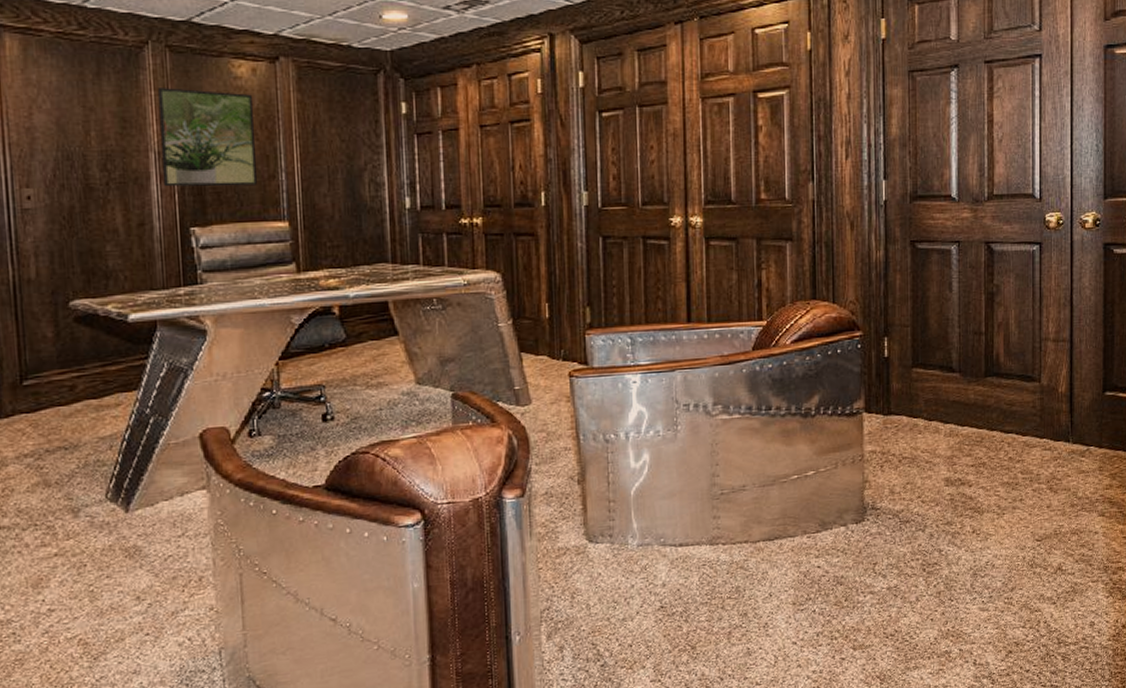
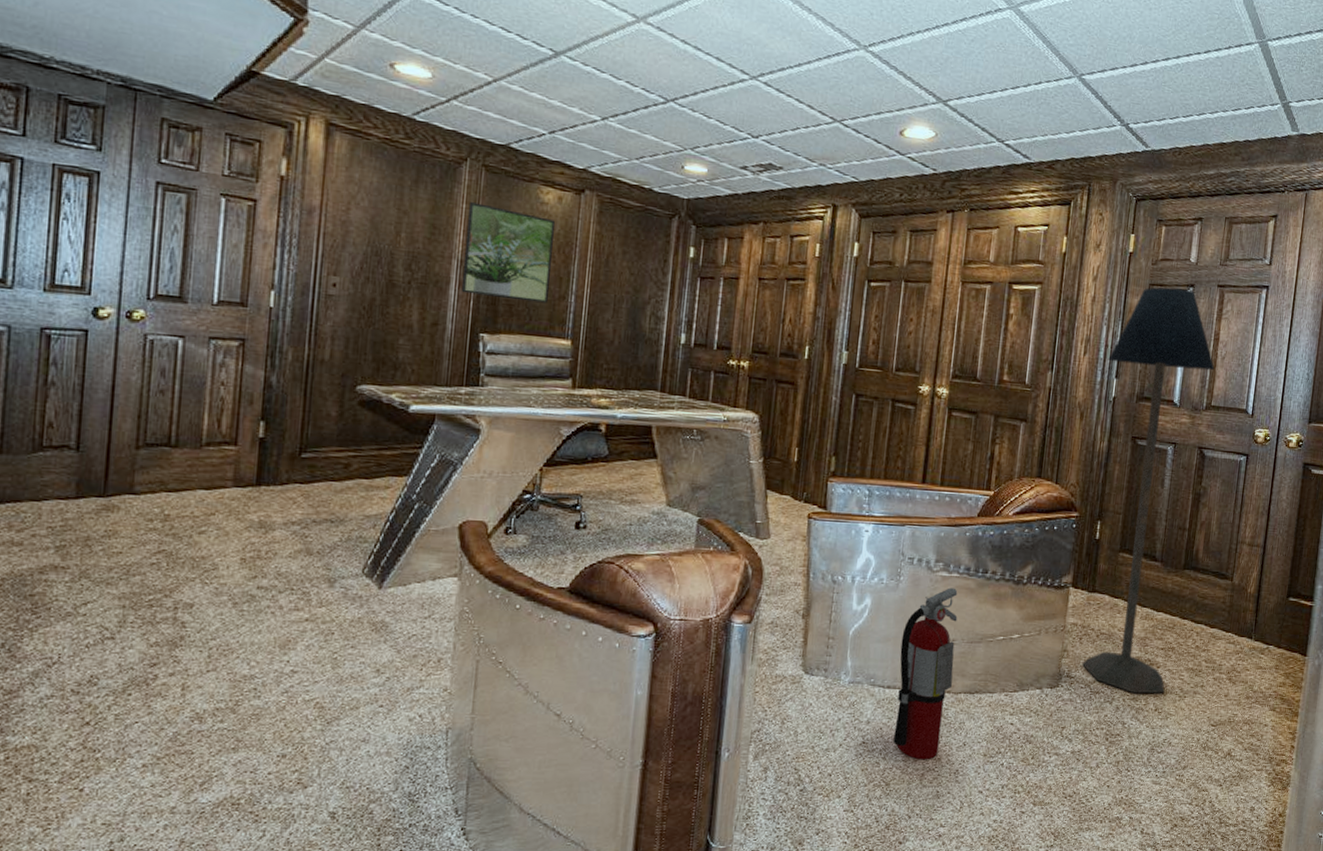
fire extinguisher: none [687,430,750,618] -> present [893,587,958,760]
floor lamp: none [873,71,992,518] -> present [1081,287,1215,694]

